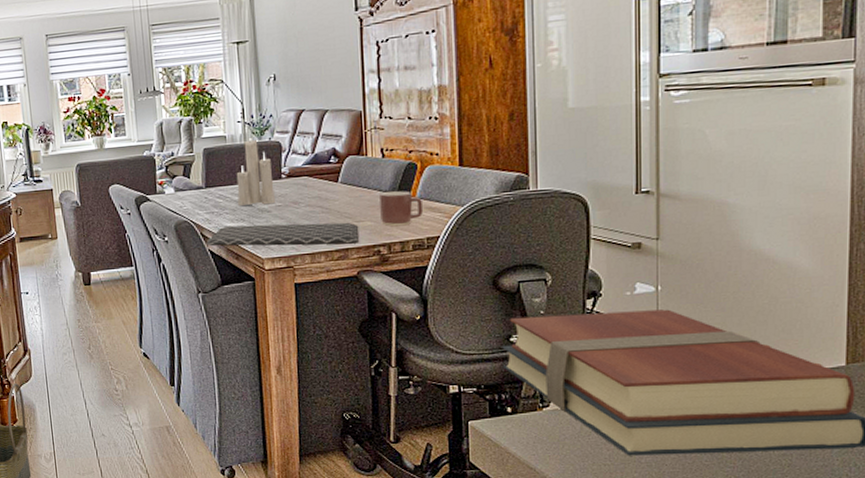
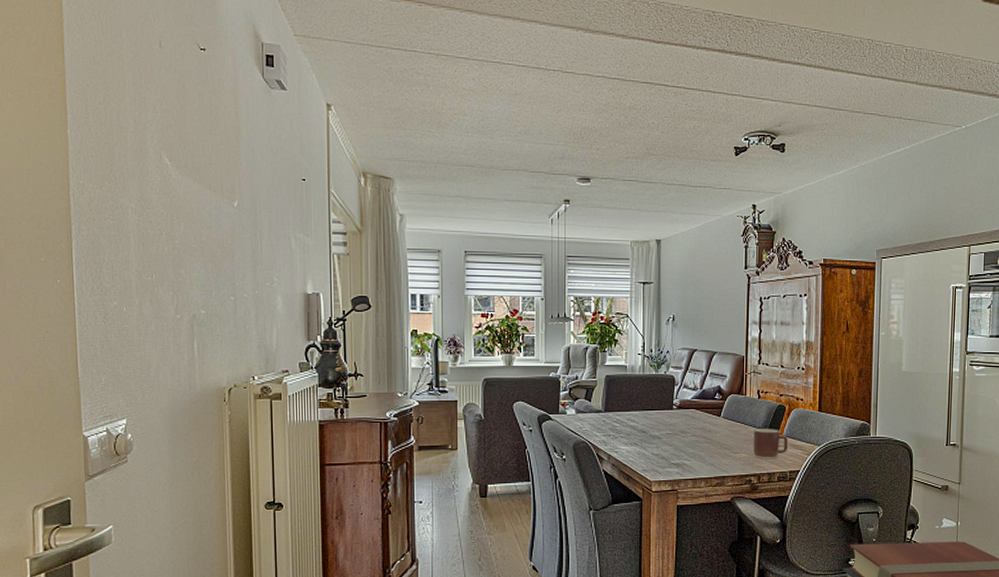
placemat: present [206,222,360,247] -> none [601,448,735,472]
candle: present [236,138,275,206] -> none [632,370,666,432]

